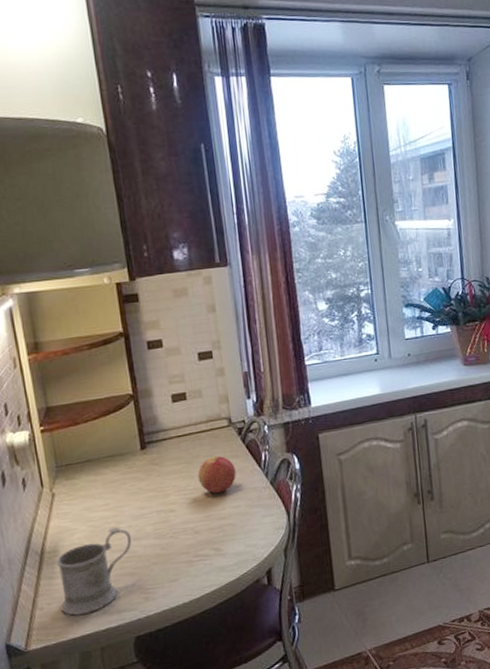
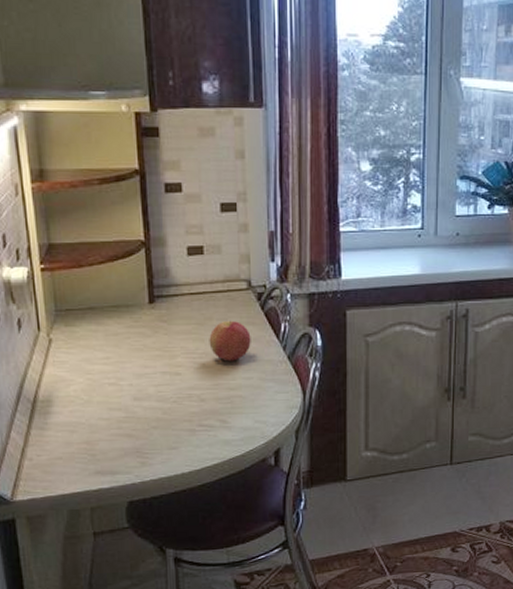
mug: present [57,527,132,616] -> none [50,384,132,471]

